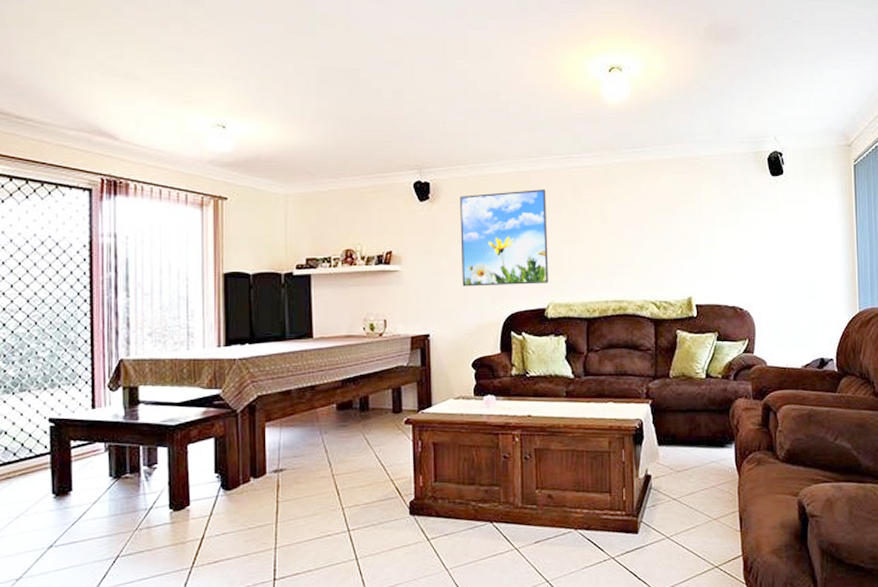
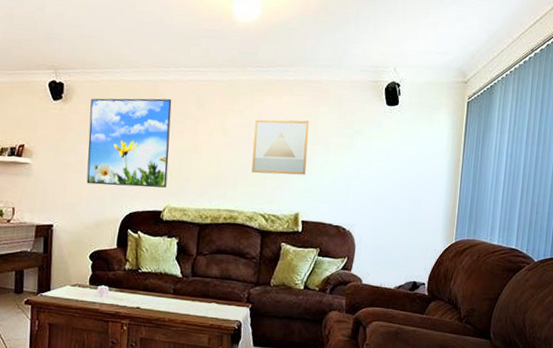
wall art: none [635,199,694,258] -> present [251,119,310,175]

